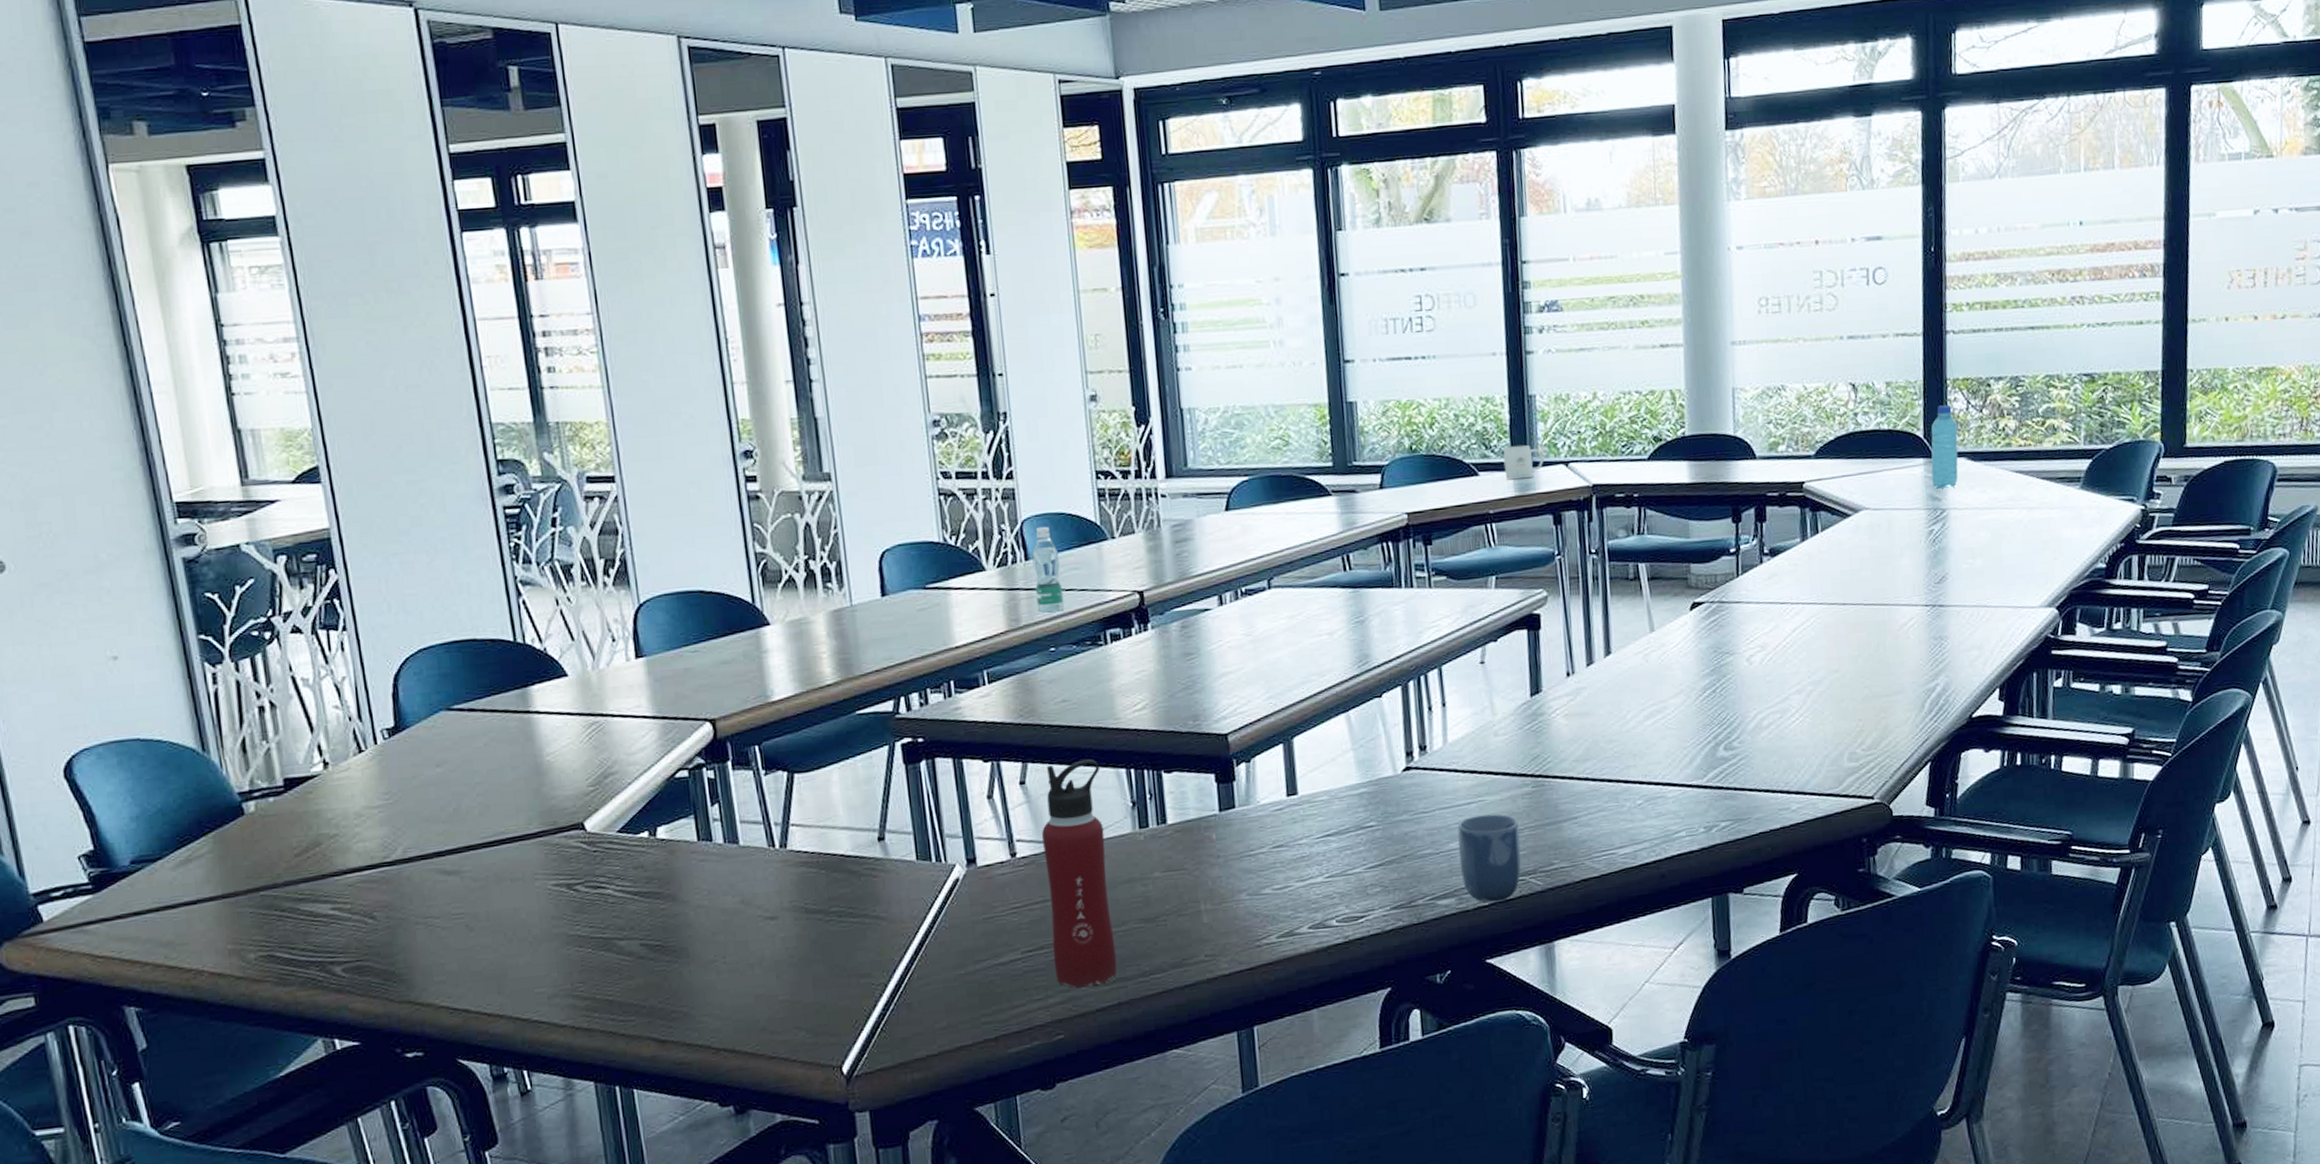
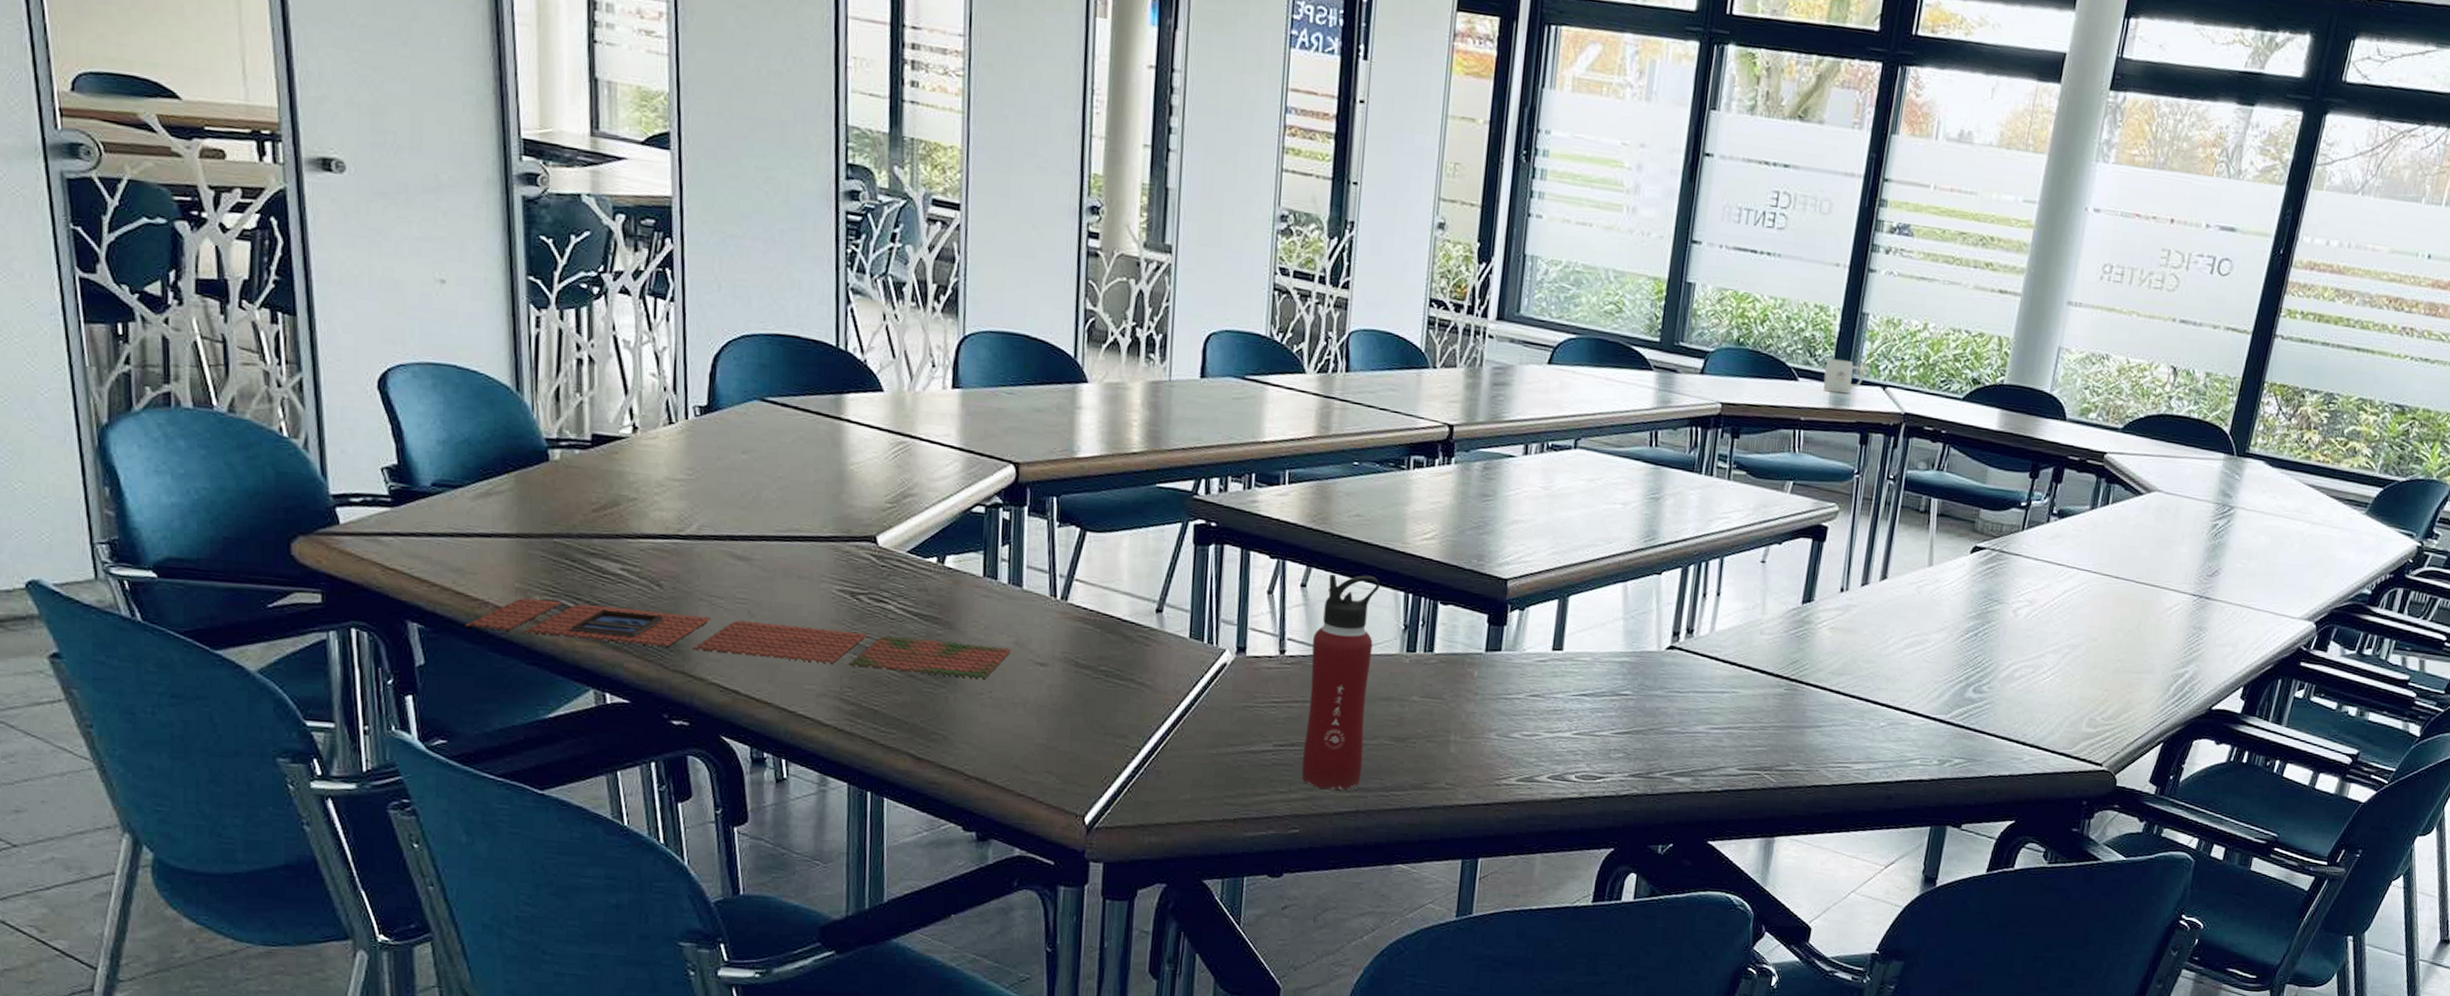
papers: none [181,908,739,1000] -> present [464,598,1012,680]
bottle: present [1032,526,1065,614] -> none [1348,341,1380,429]
cup: present [1457,814,1521,903] -> none [1701,705,1765,790]
water bottle: present [1931,405,1958,489] -> none [2227,406,2265,488]

